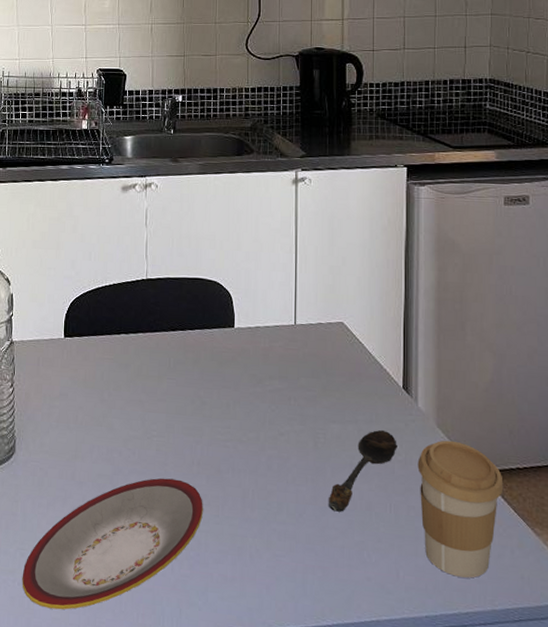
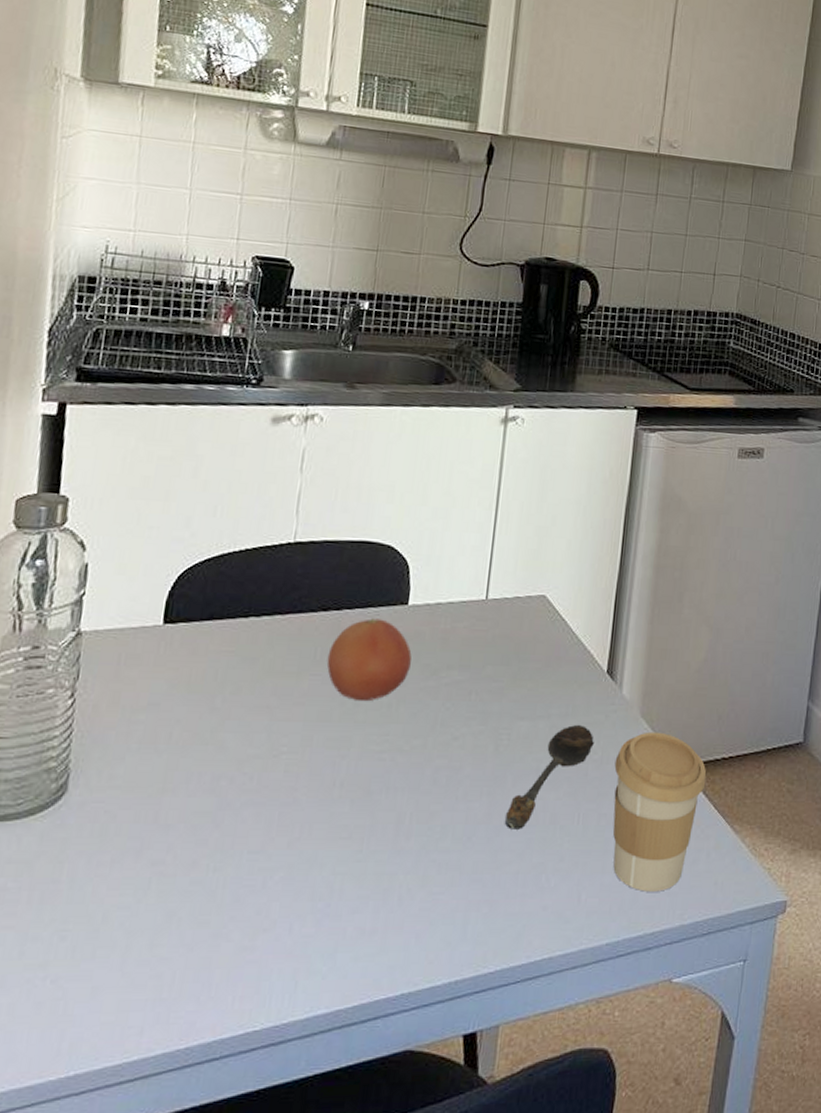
plate: present [22,478,203,610] -> none [57,808,343,1010]
fruit: none [178,337,241,401] -> present [326,618,412,700]

